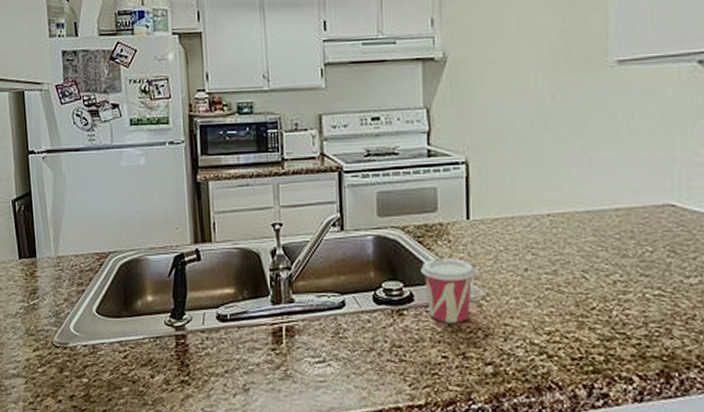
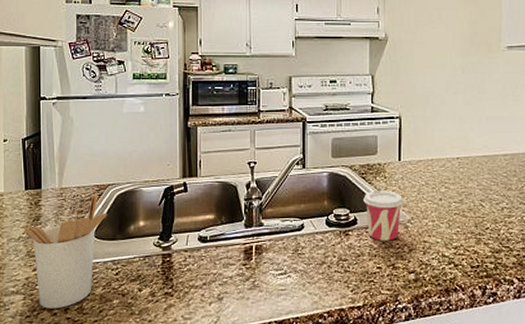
utensil holder: none [19,264,111,395] -> present [23,195,107,309]

